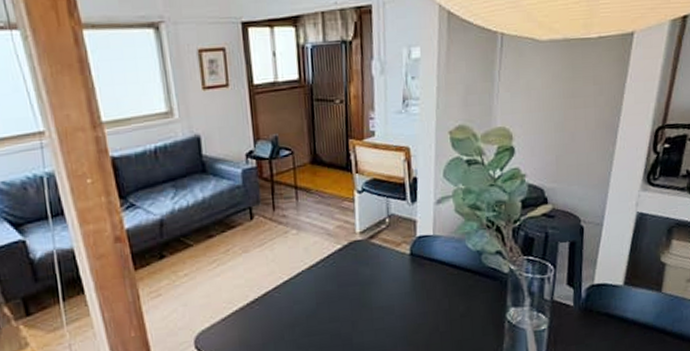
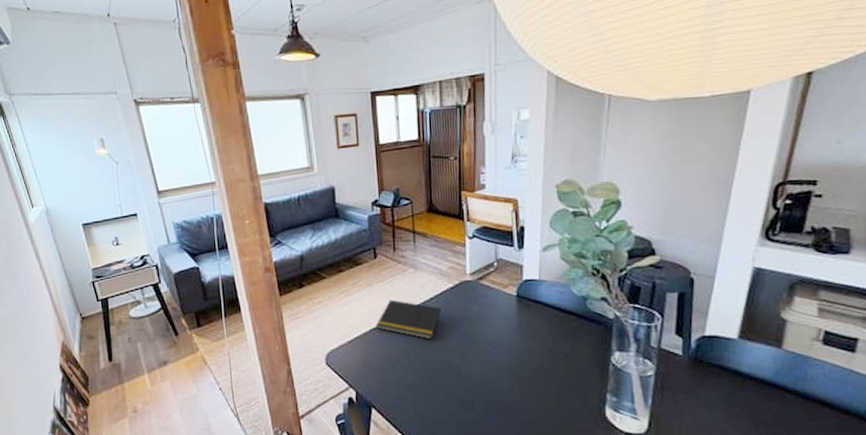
notepad: none [253,266,329,310] -> present [375,299,442,340]

